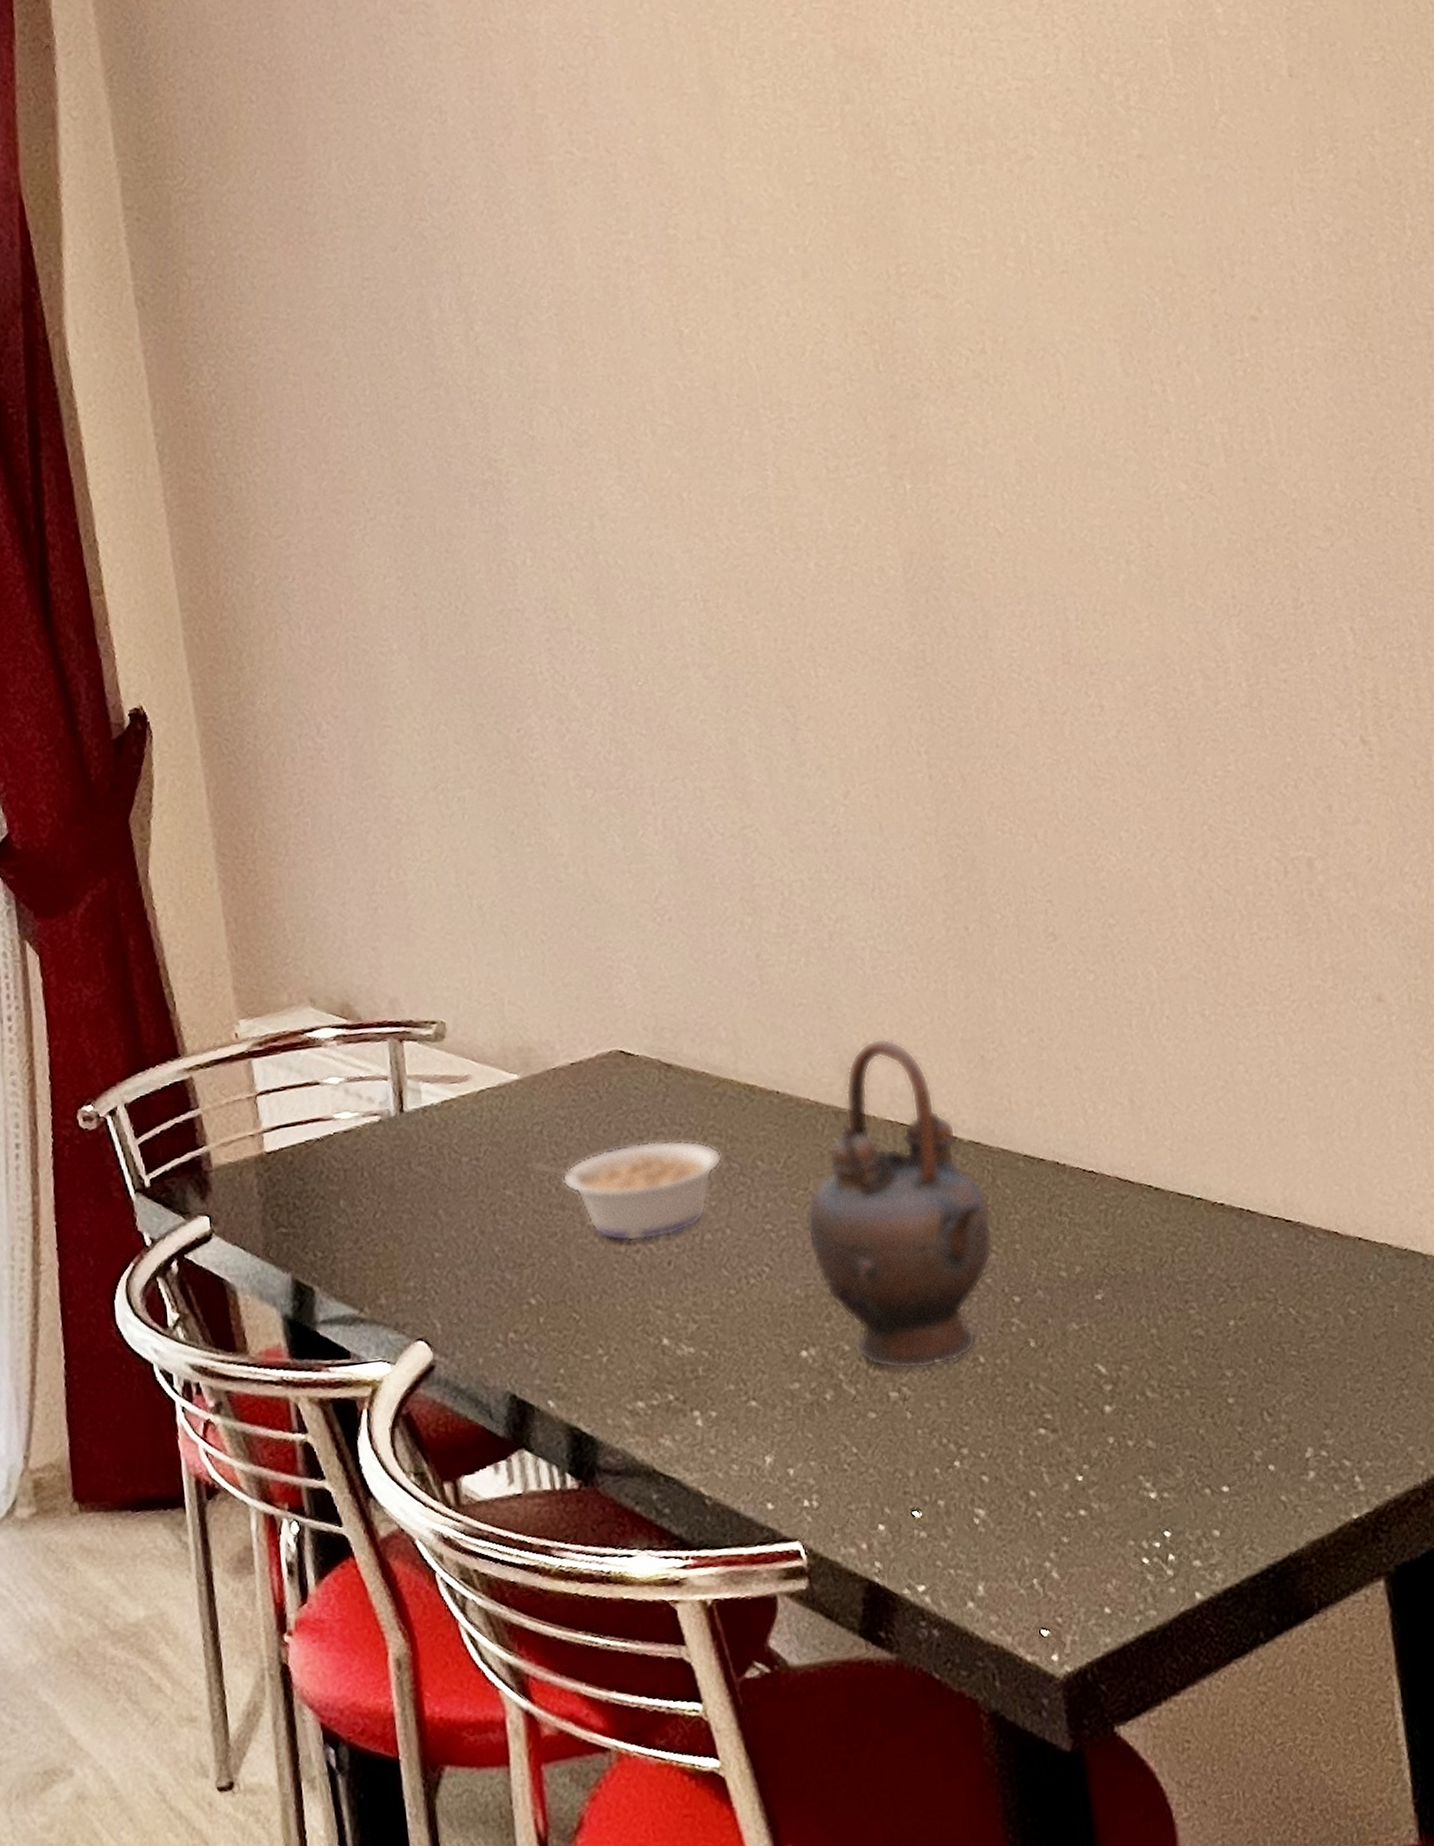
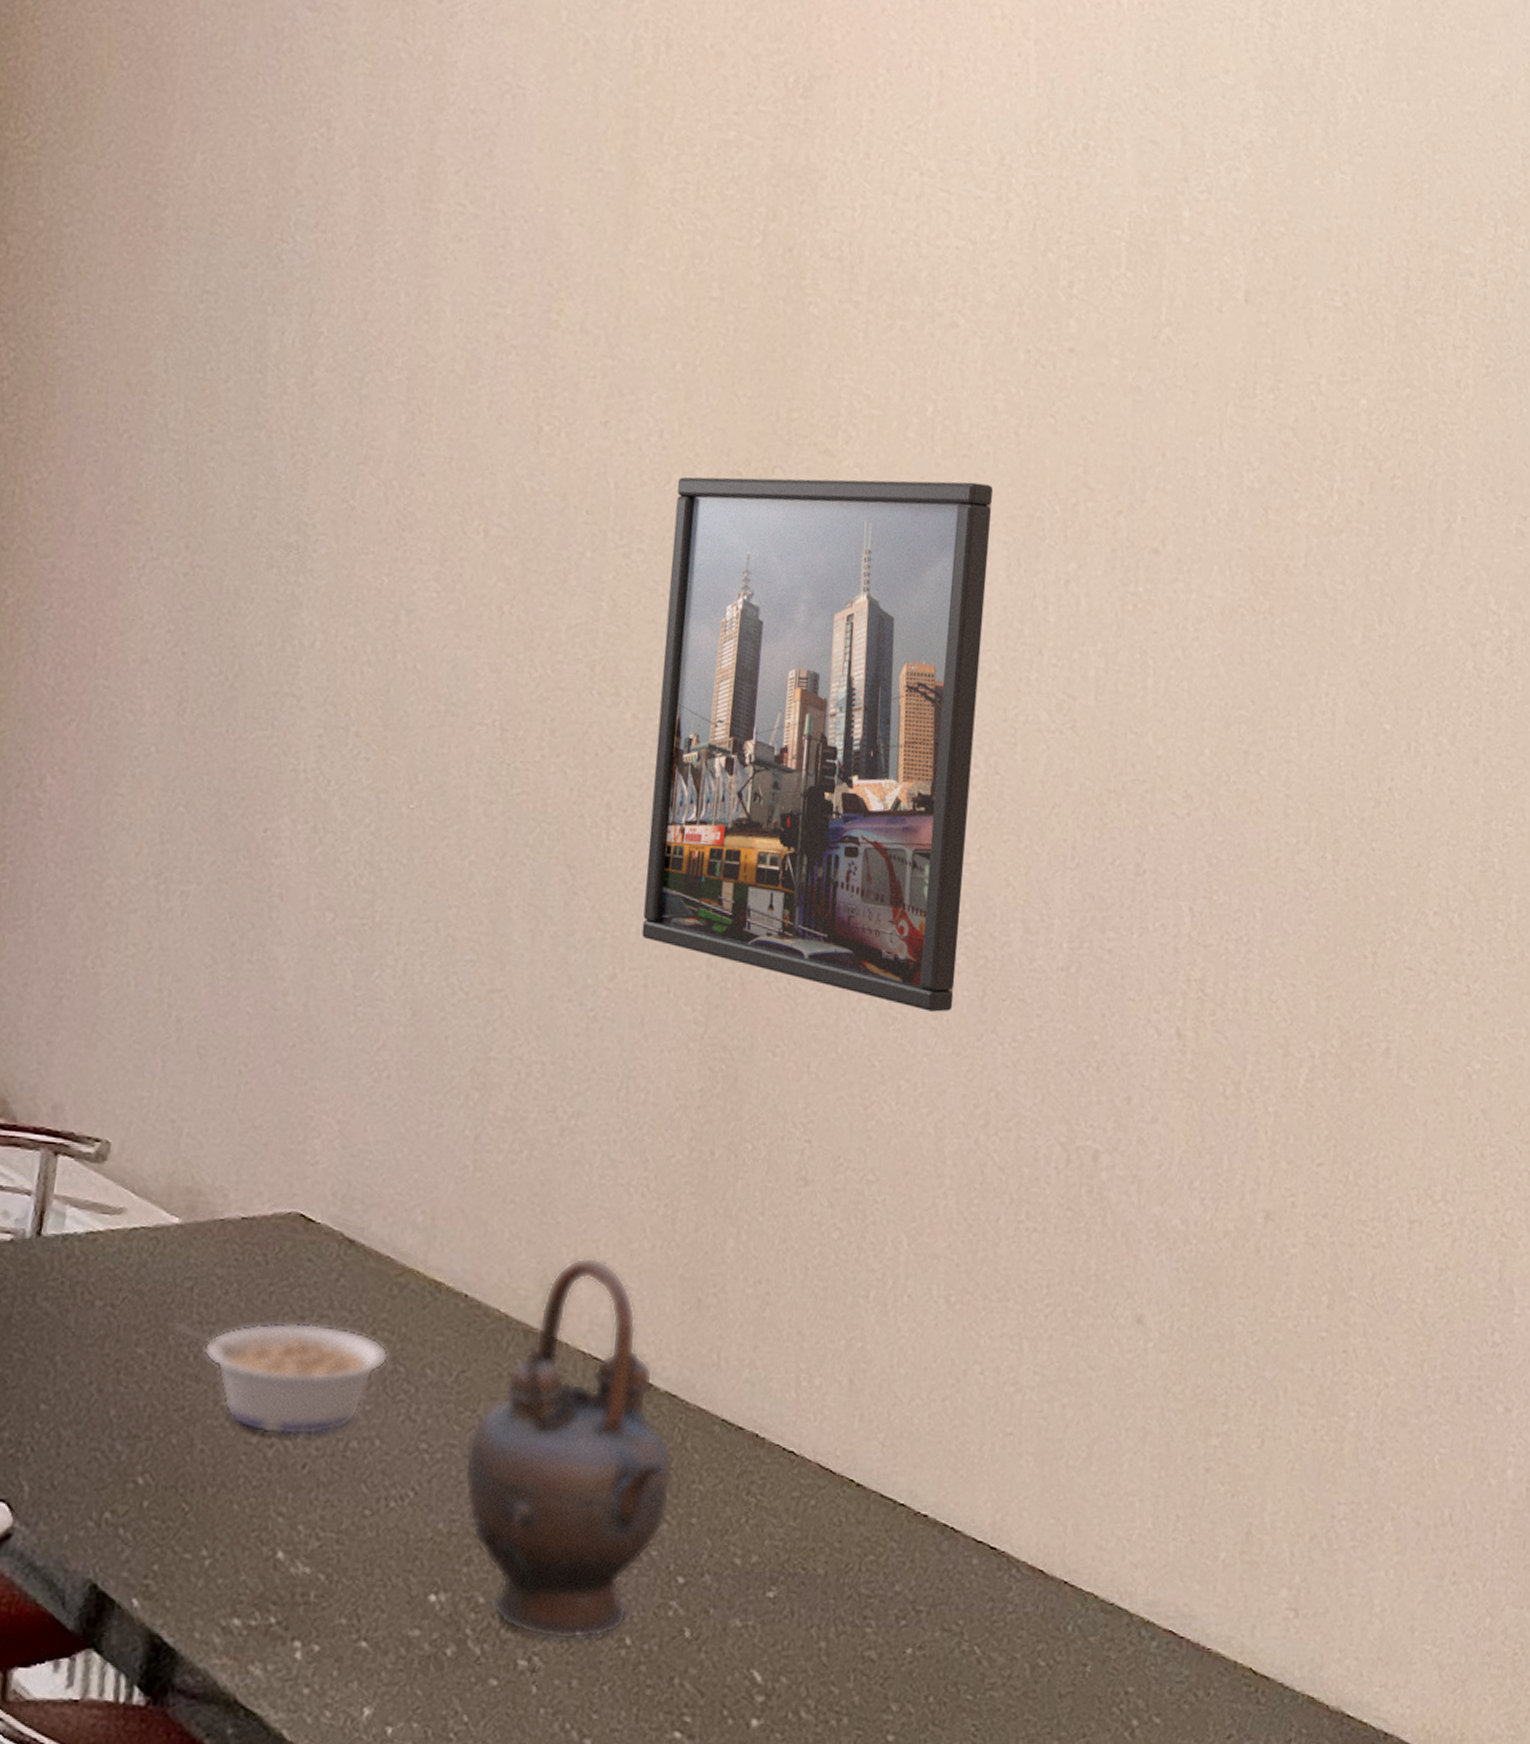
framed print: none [812,292,1154,767] -> present [641,476,994,1012]

